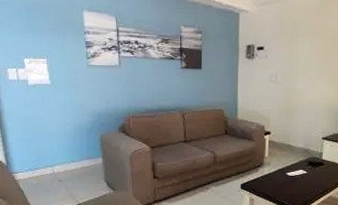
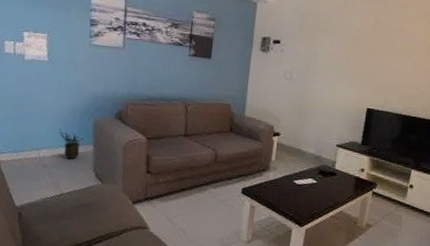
potted plant: none [69,146,93,173] -> present [59,129,84,160]

